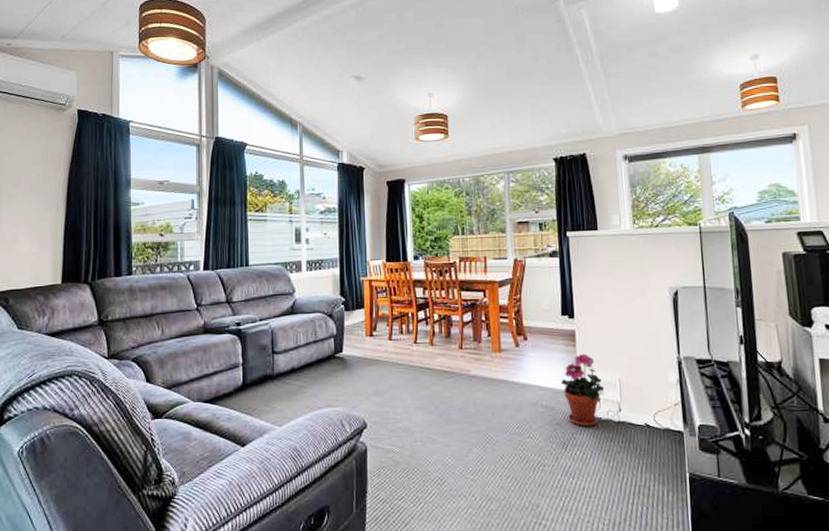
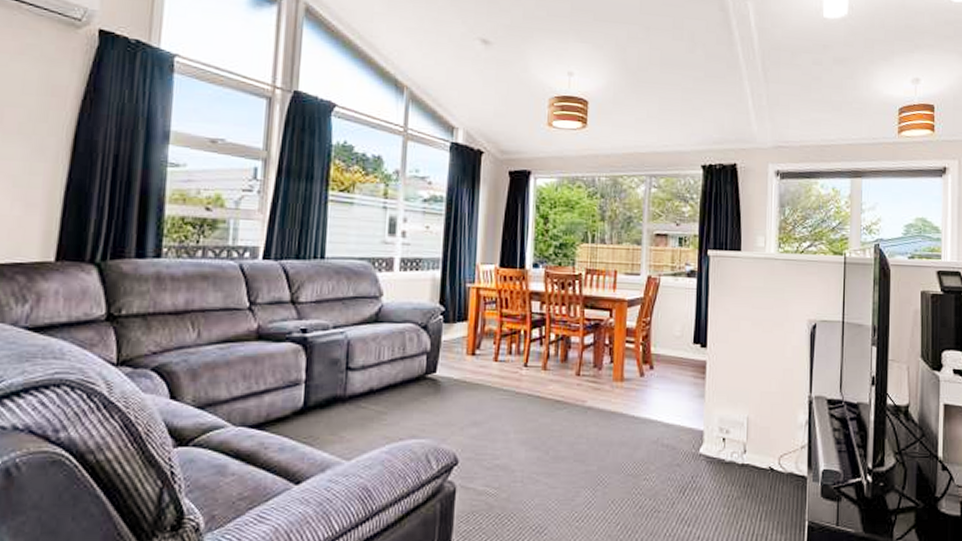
potted plant: present [560,353,605,427] -> none [685,387,731,470]

